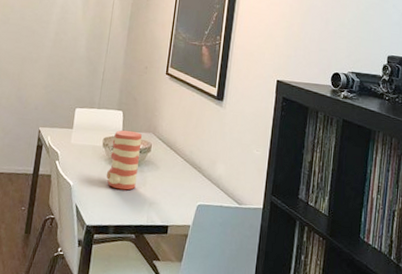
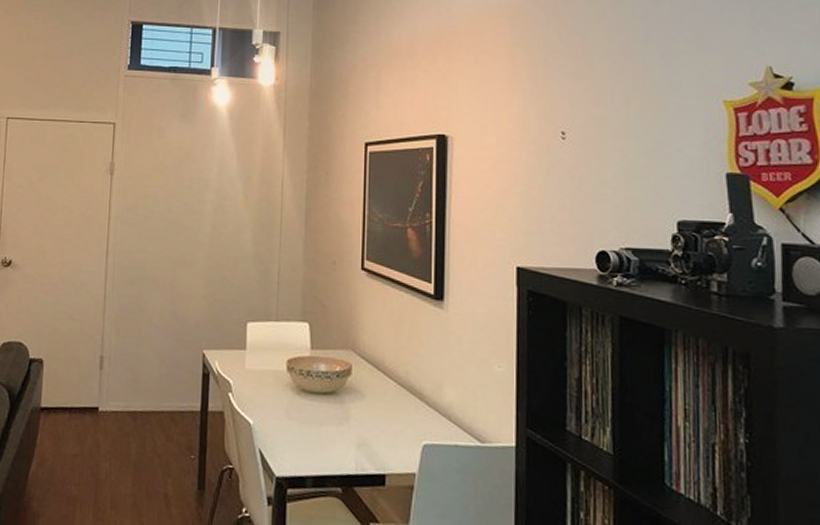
vase: present [106,130,142,190] -> none [295,347,337,428]

